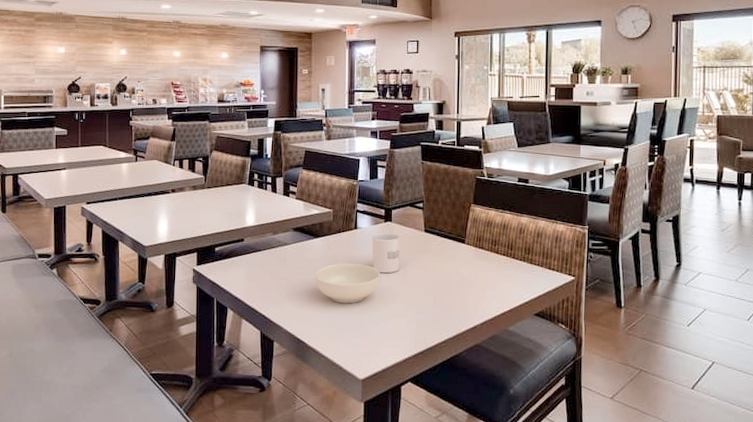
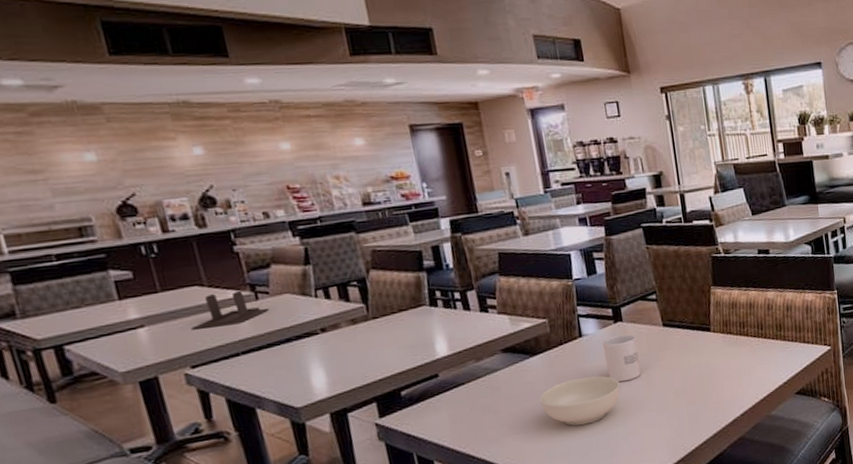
napkin holder: none [93,153,142,177] -> present [191,290,269,330]

